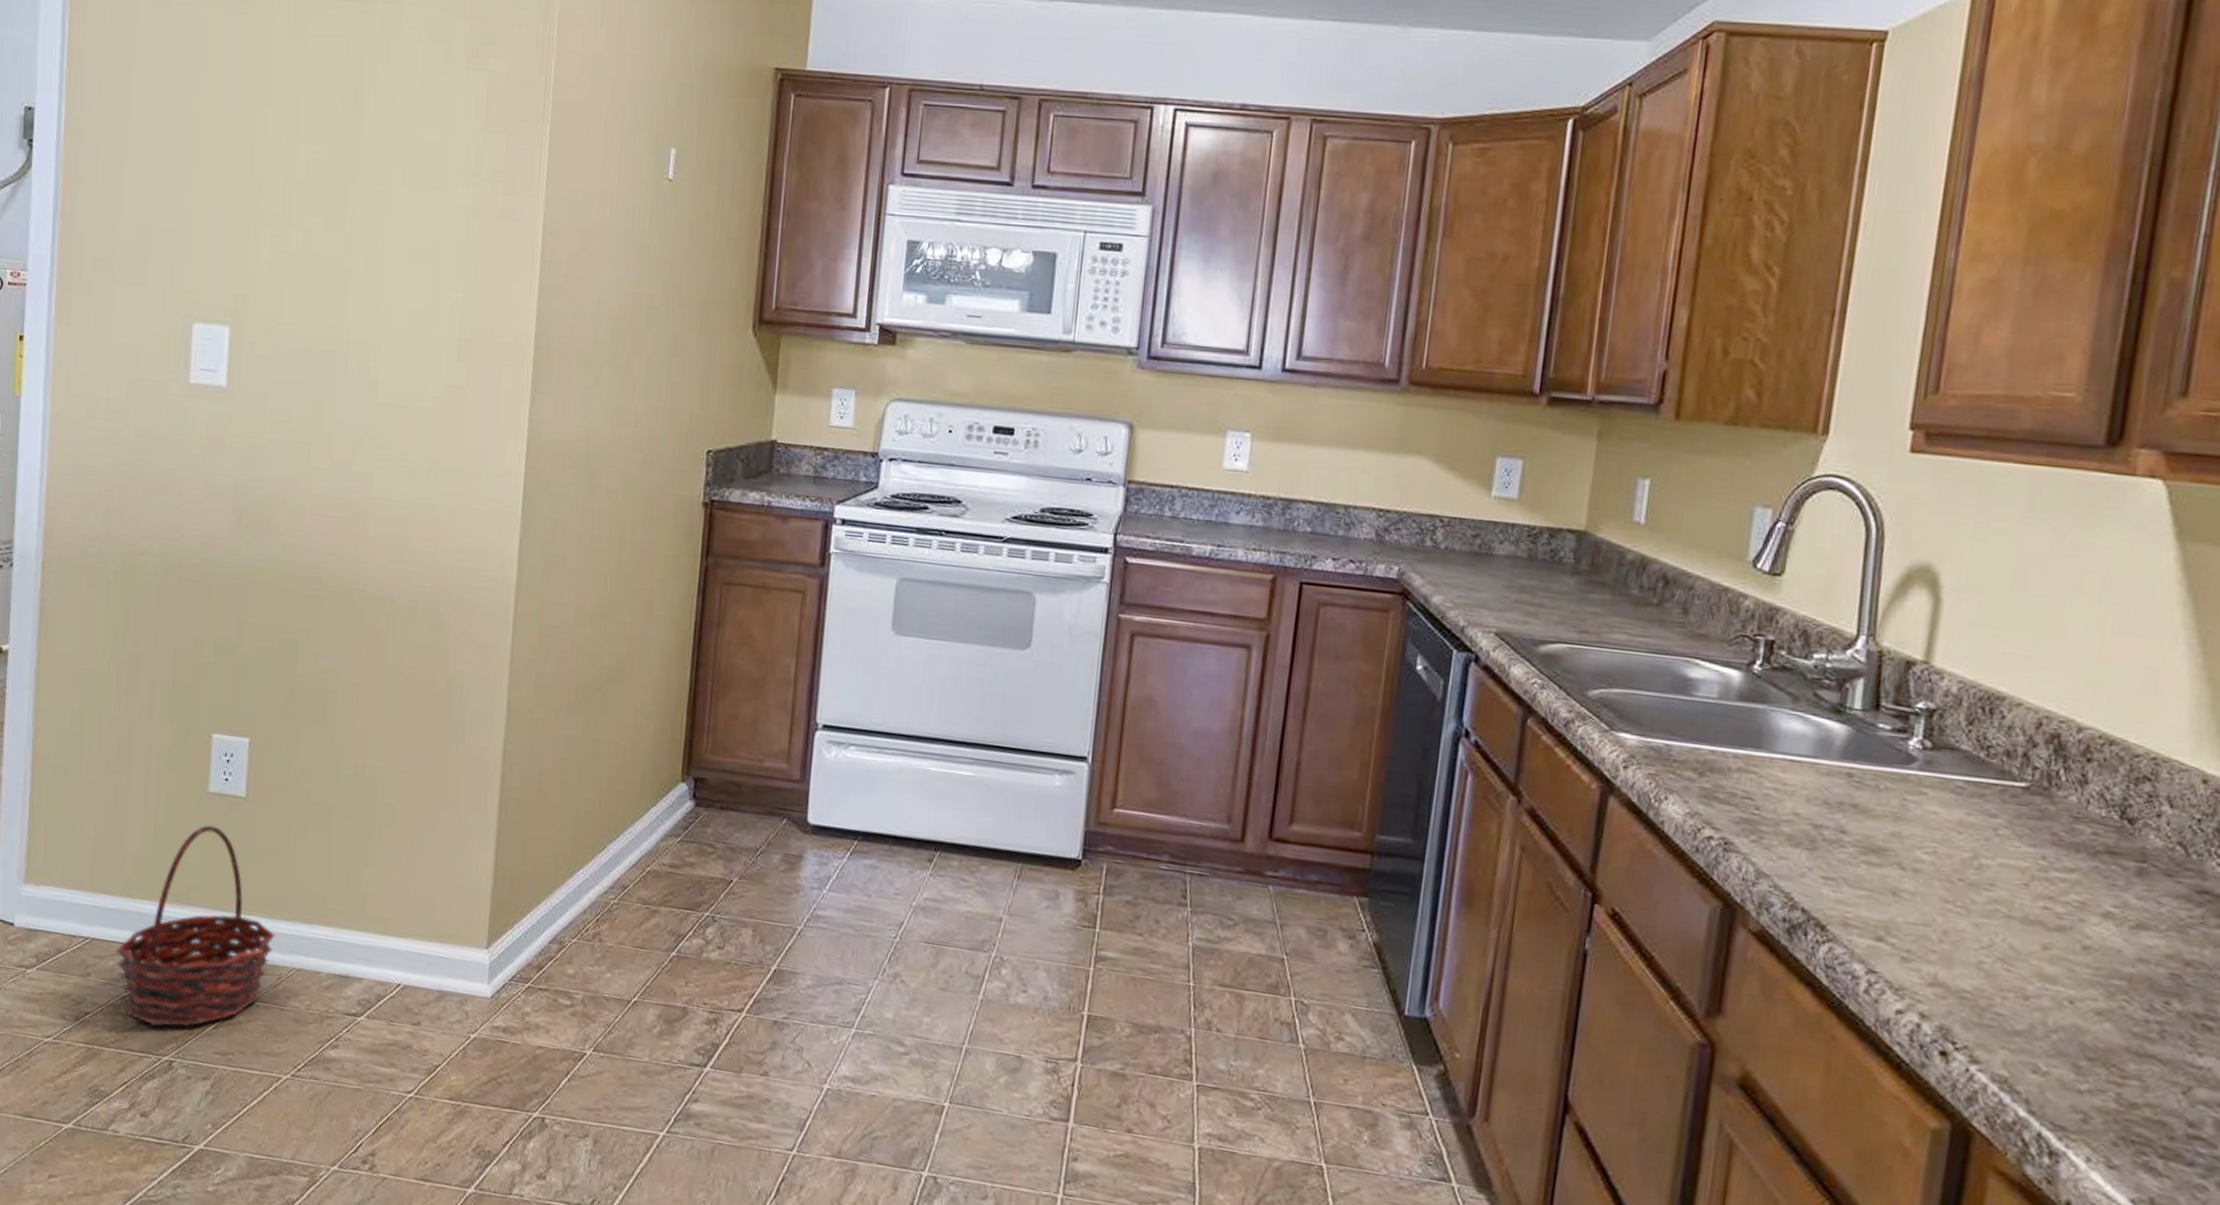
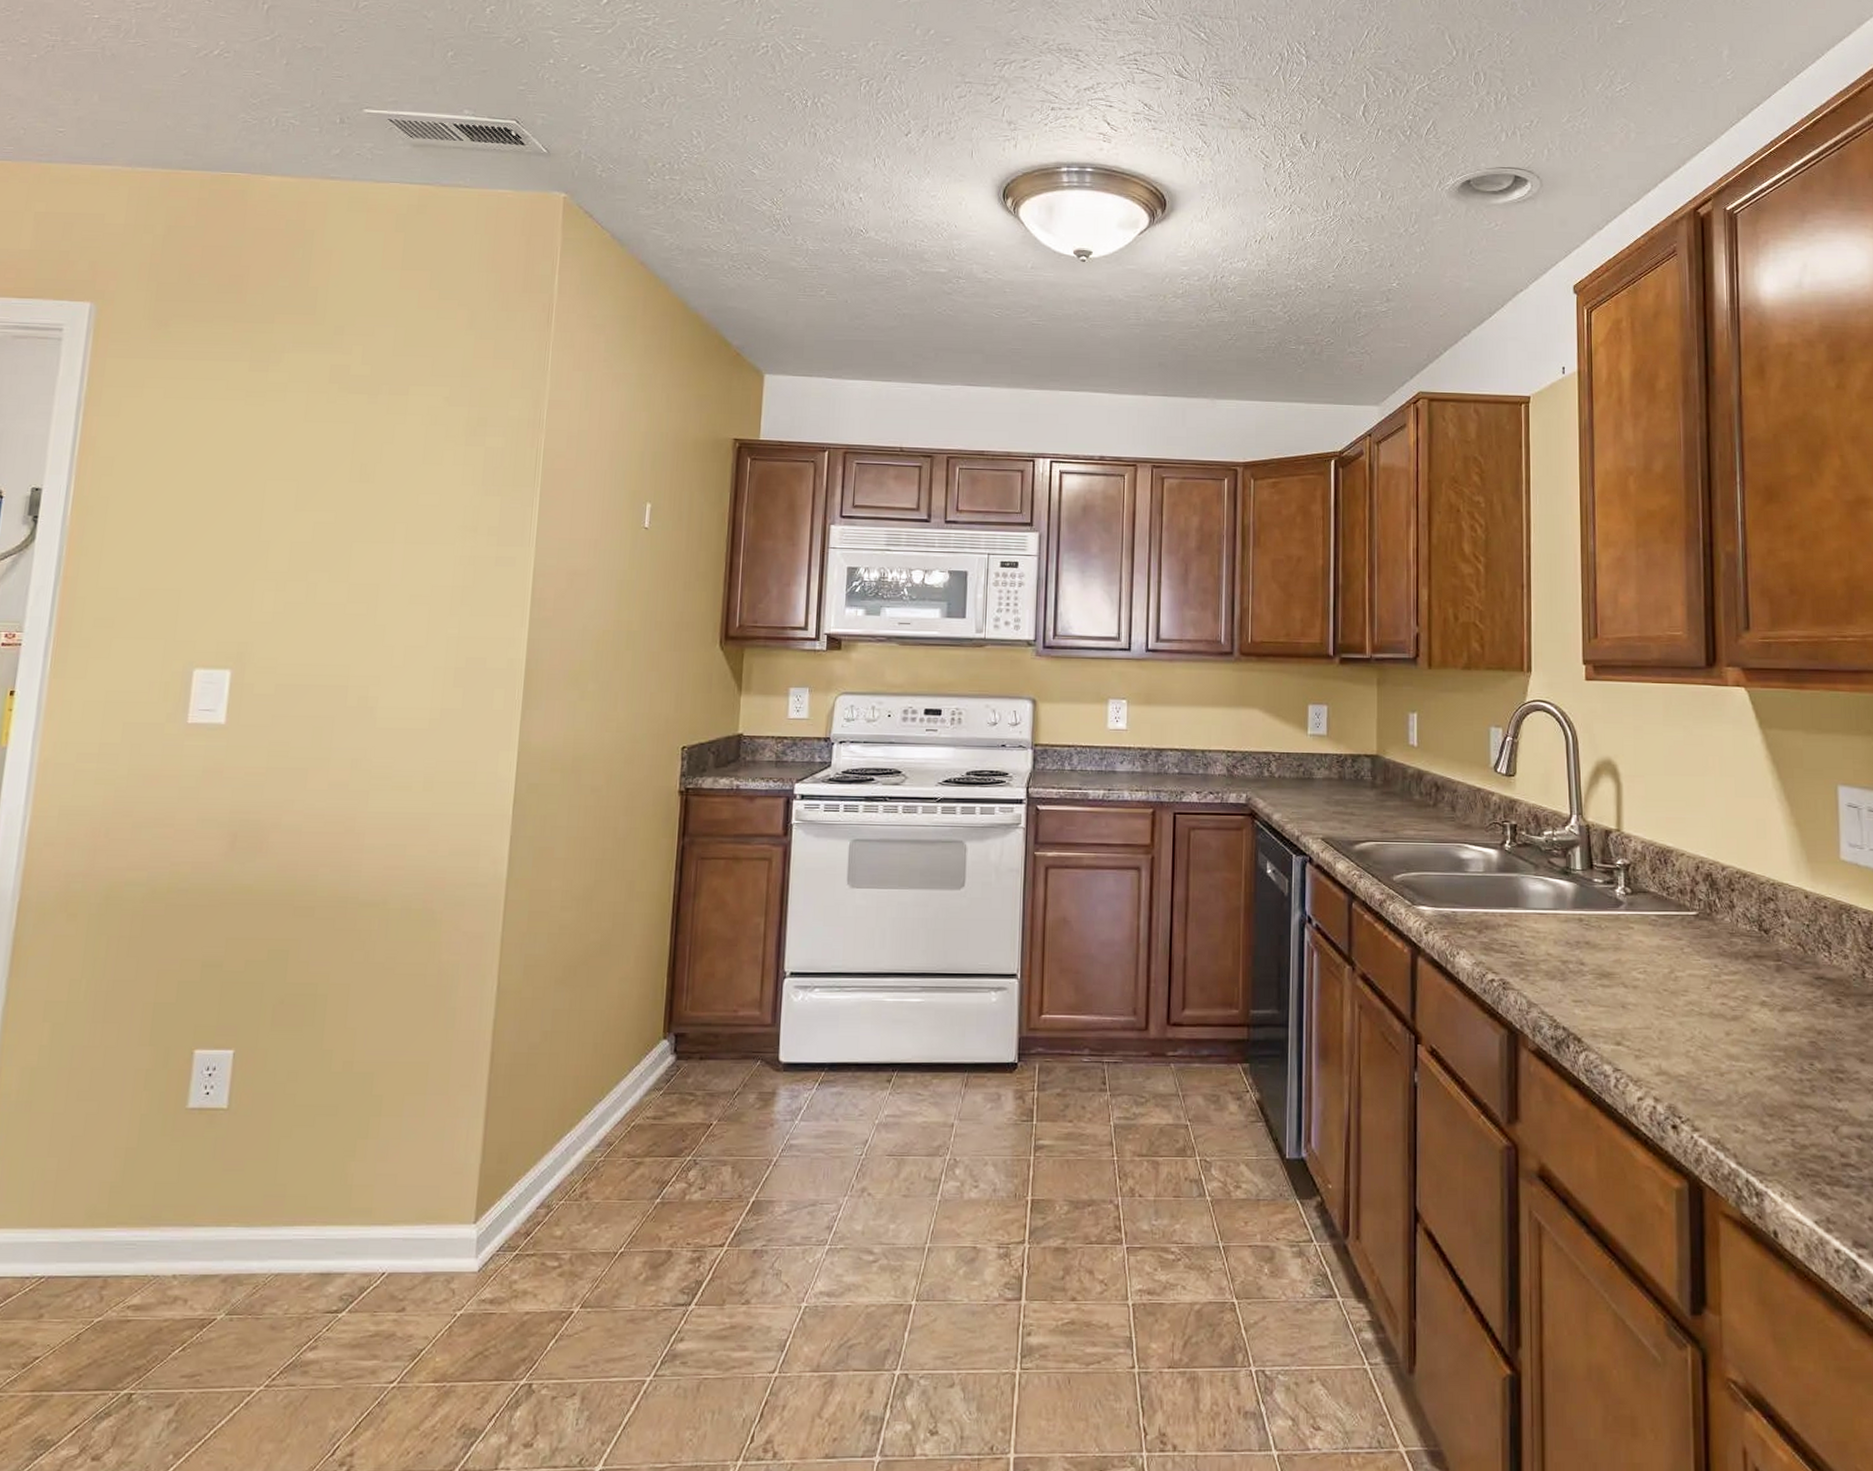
basket: present [116,825,275,1027] -> none [74,1141,253,1359]

